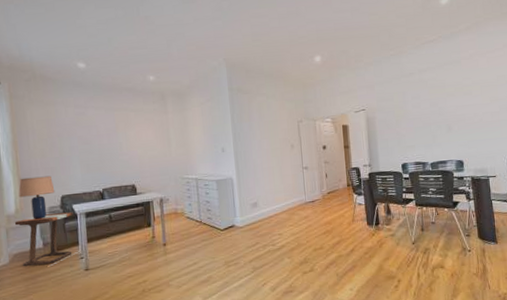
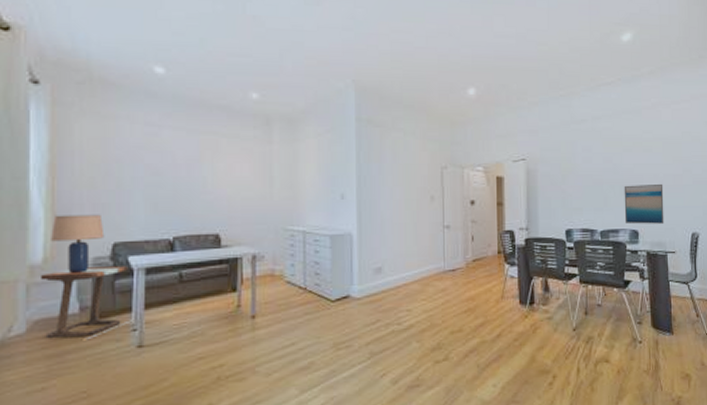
wall art: none [449,120,485,156] -> present [624,183,664,224]

